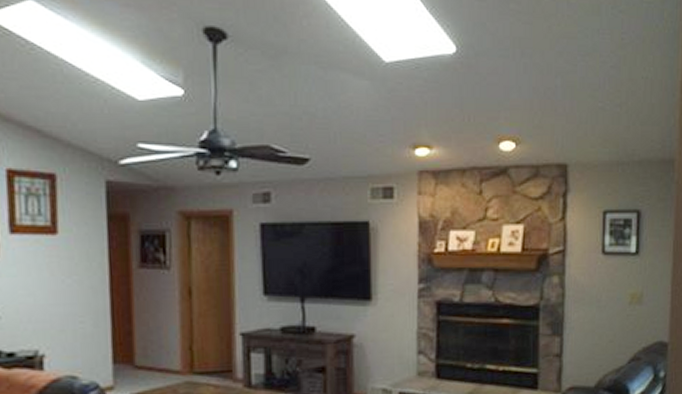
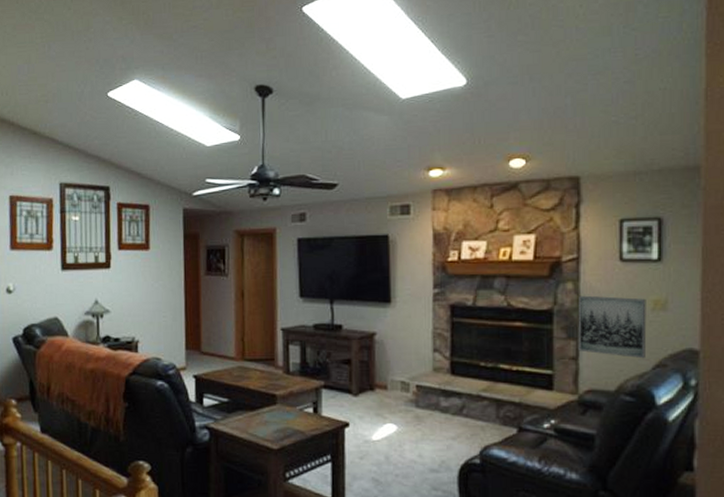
wall art: none [562,289,625,353] -> present [578,295,647,359]

